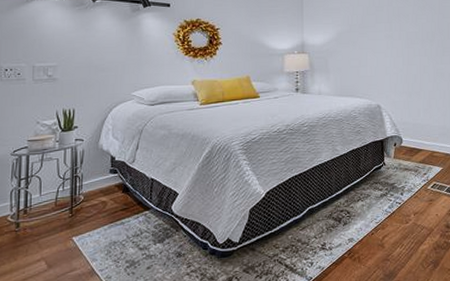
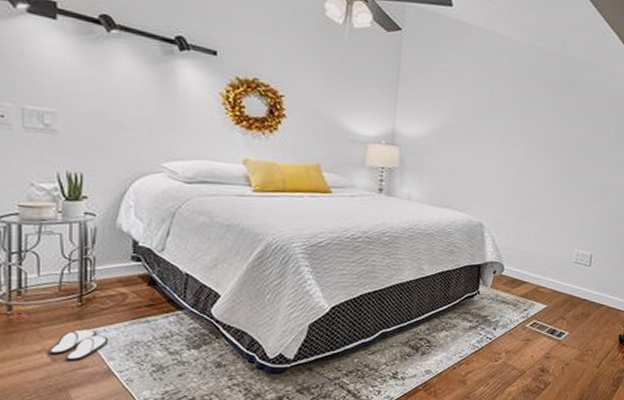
slippers: none [46,236,91,266] -> present [48,329,107,362]

